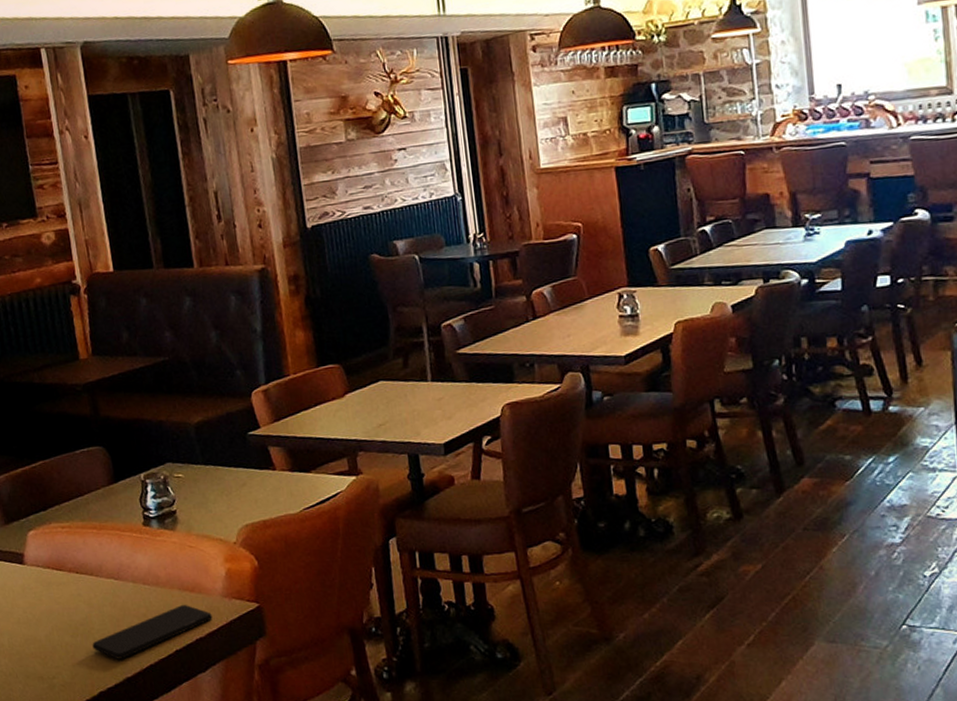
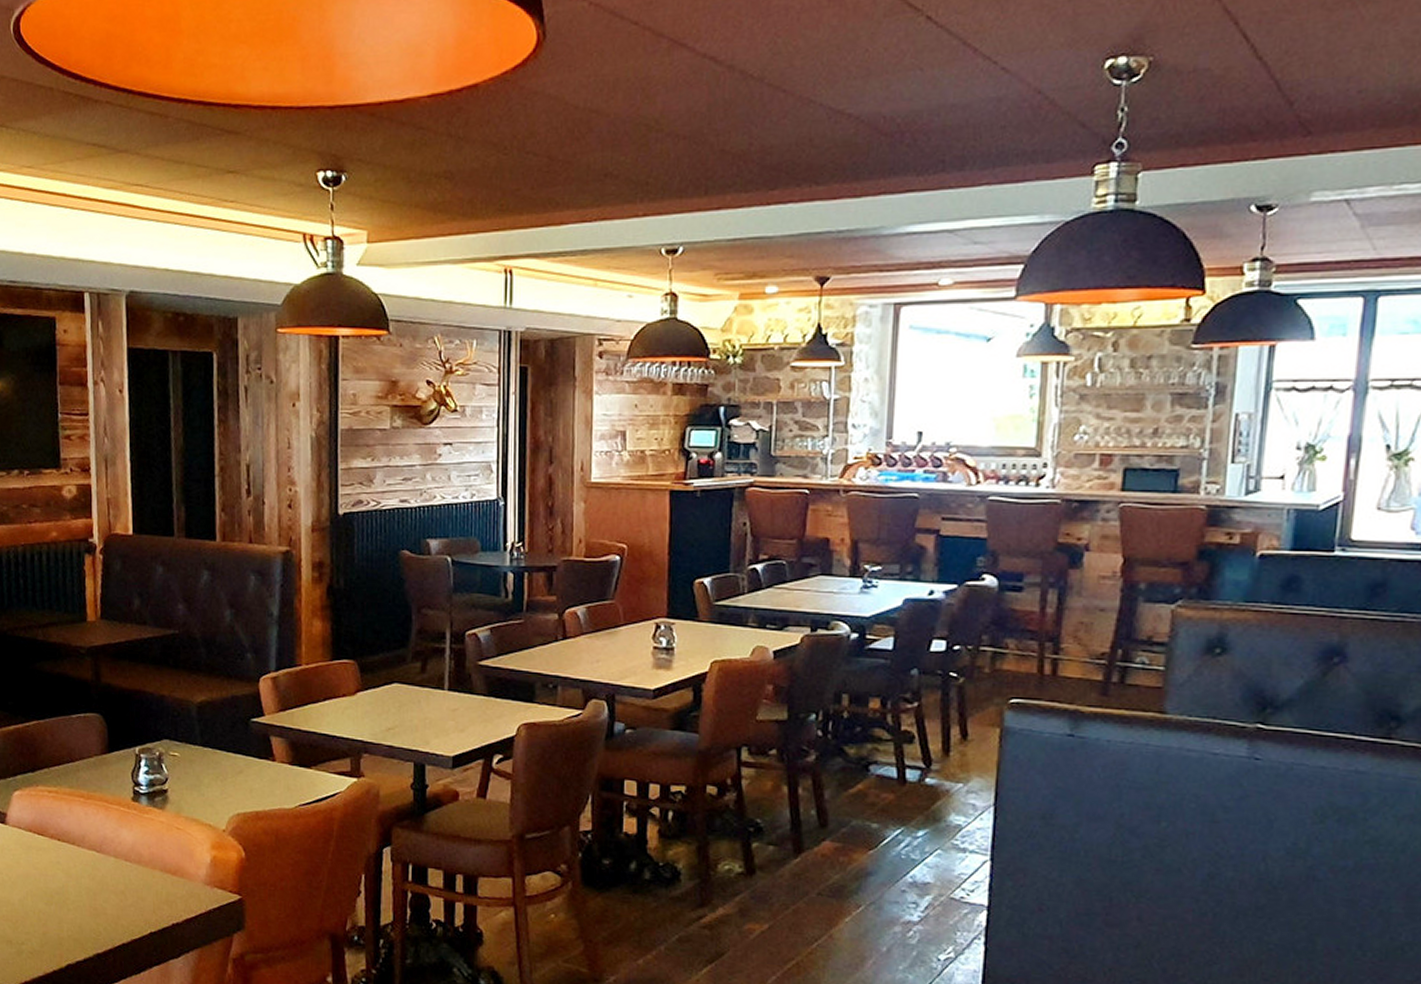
smartphone: present [92,605,213,659] -> none [65,887,192,934]

